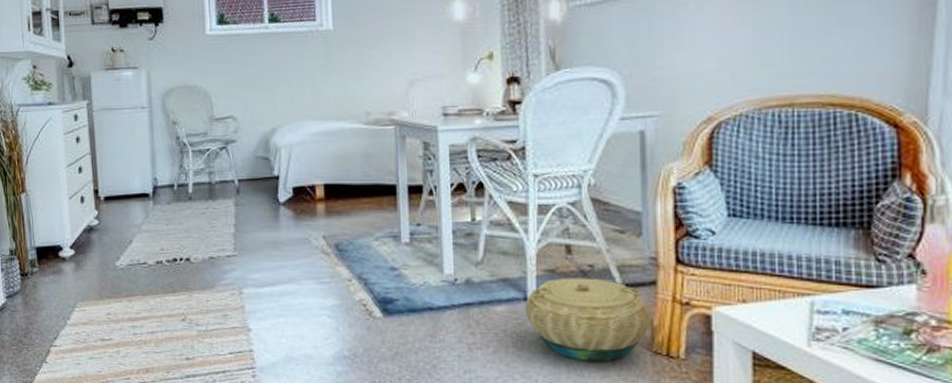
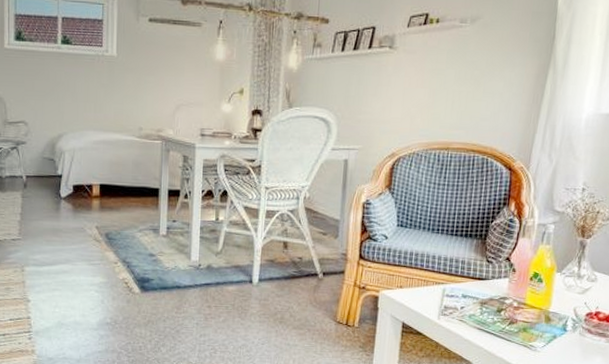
basket: present [524,277,651,362] -> none [249,266,338,329]

